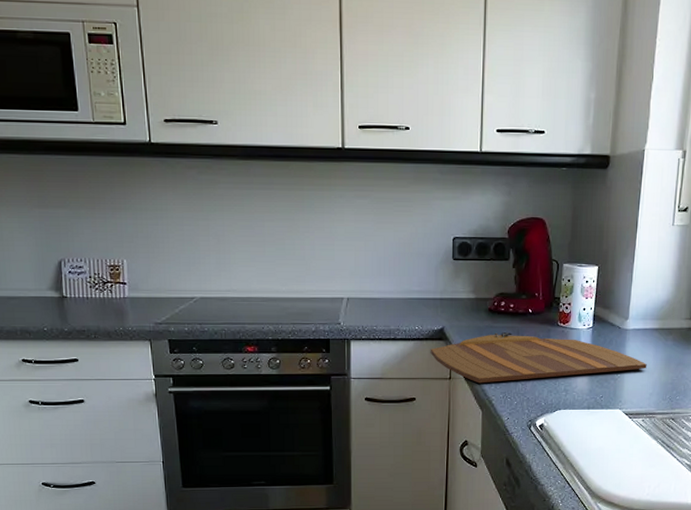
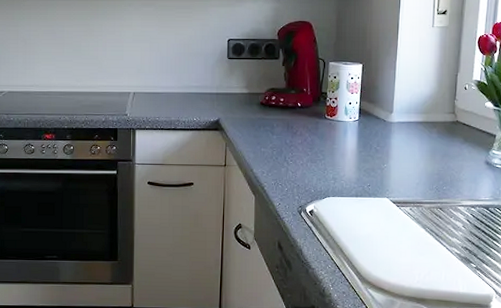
cutting board: present [430,331,647,384] -> none [207,123,413,171]

